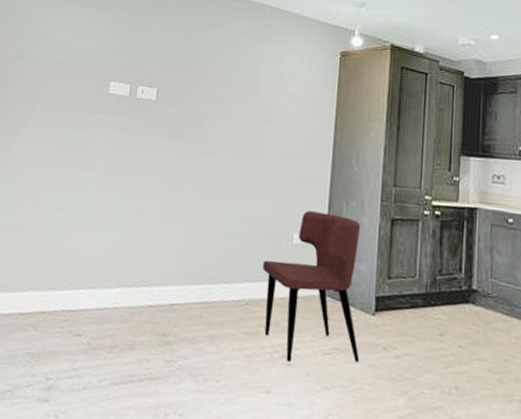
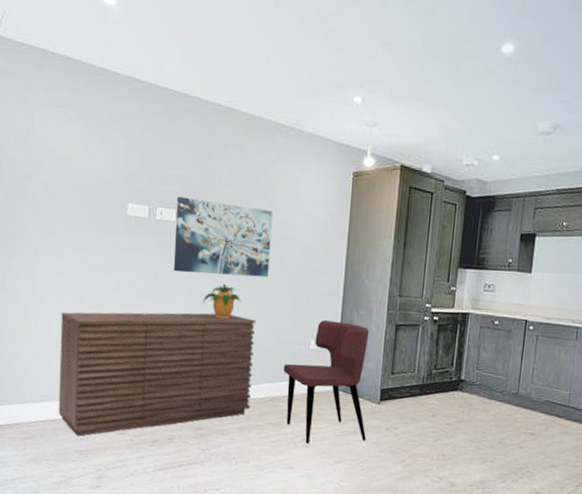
sideboard: none [14,192,235,336] -> present [58,312,257,436]
wall art: none [149,75,256,161] -> present [173,196,273,278]
potted plant: none [178,166,219,206] -> present [203,283,241,319]

